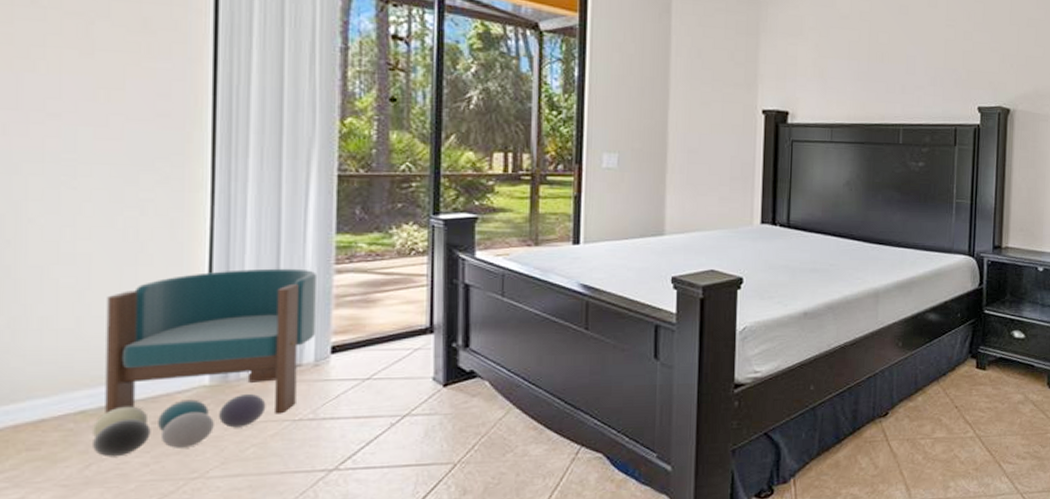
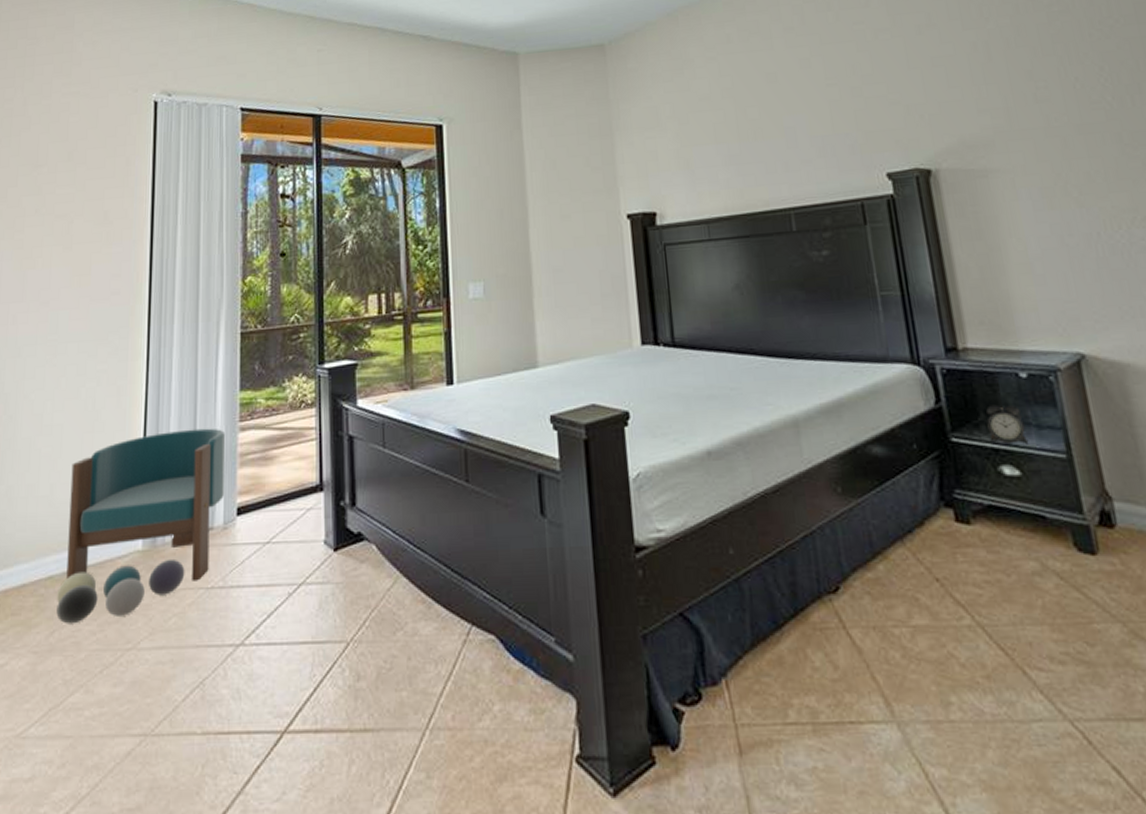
alarm clock: none [1010,289,1034,317] -> present [986,404,1029,445]

